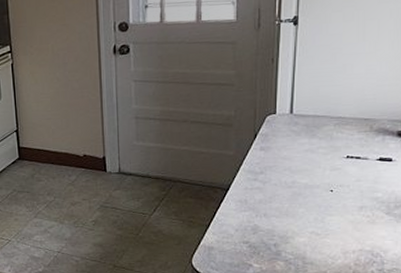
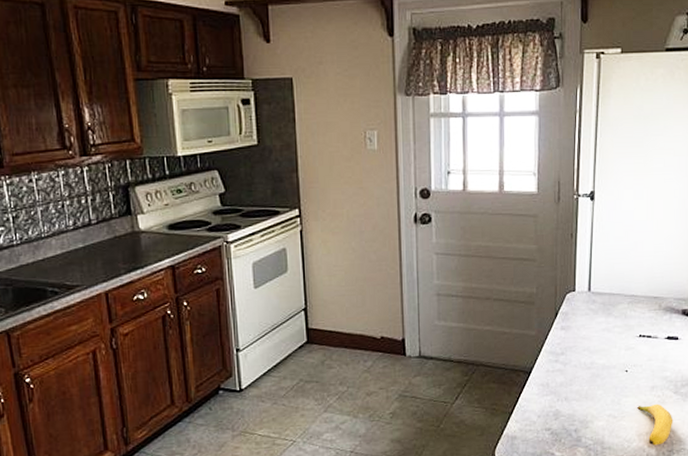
banana: none [343,223,385,264] -> present [637,403,674,446]

